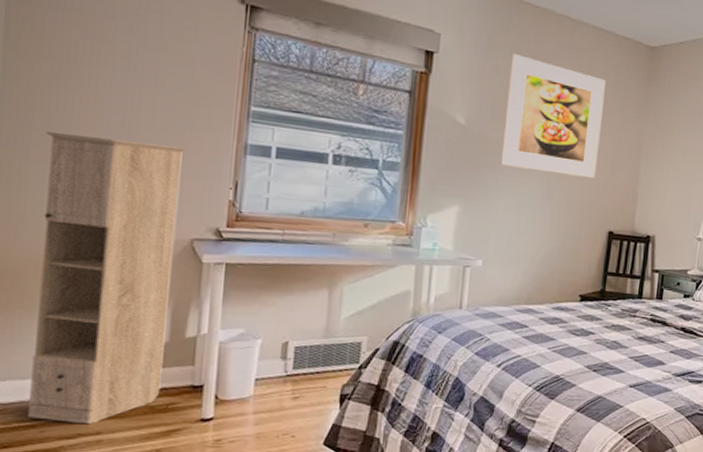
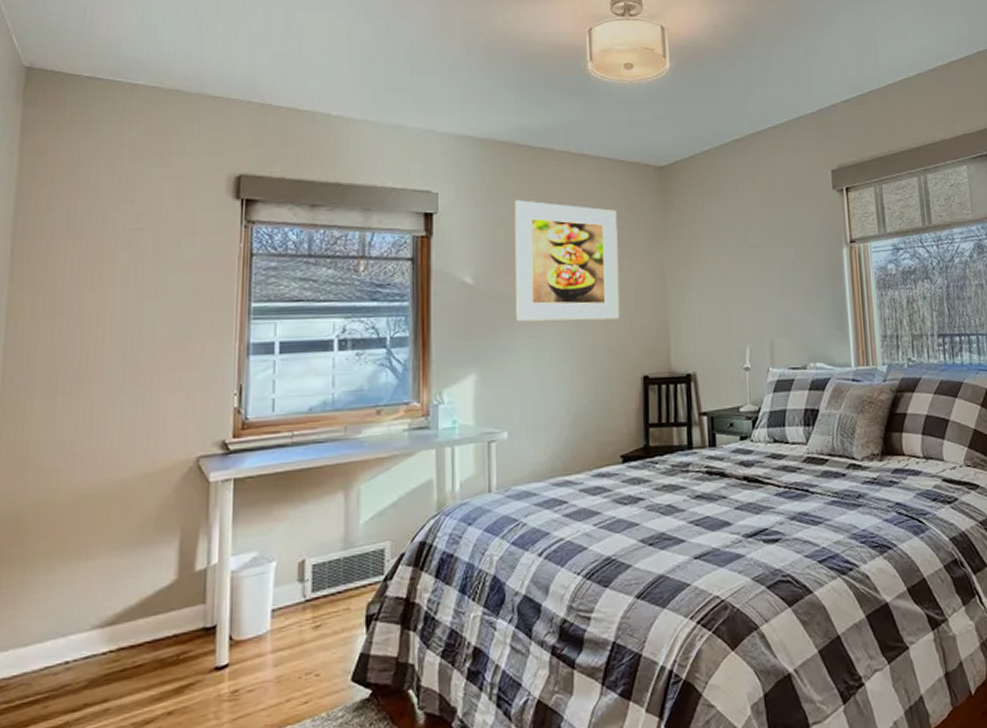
storage cabinet: present [28,131,186,425] -> none [32,358,188,692]

